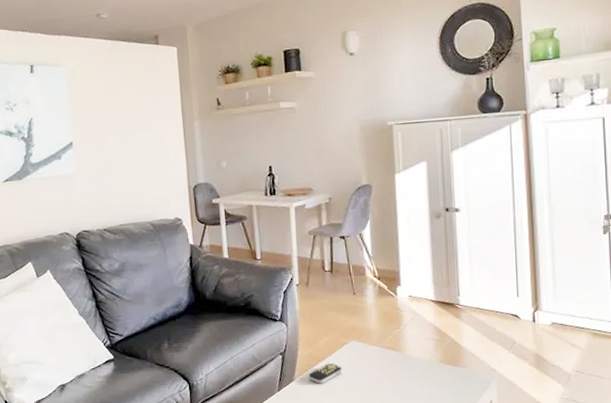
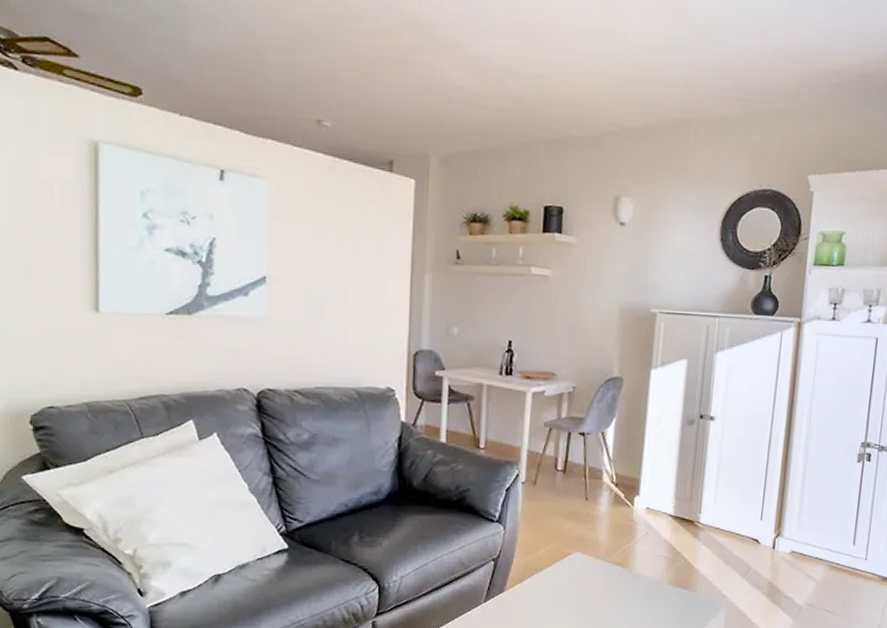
remote control: present [308,362,342,384] -> none [521,574,561,597]

